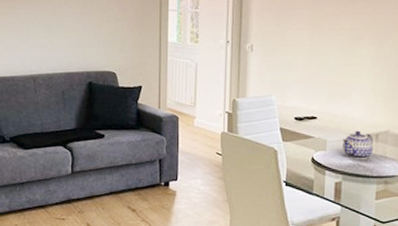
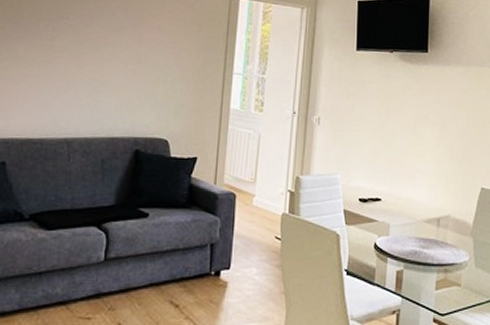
teapot: present [343,130,374,160] -> none [405,214,436,247]

